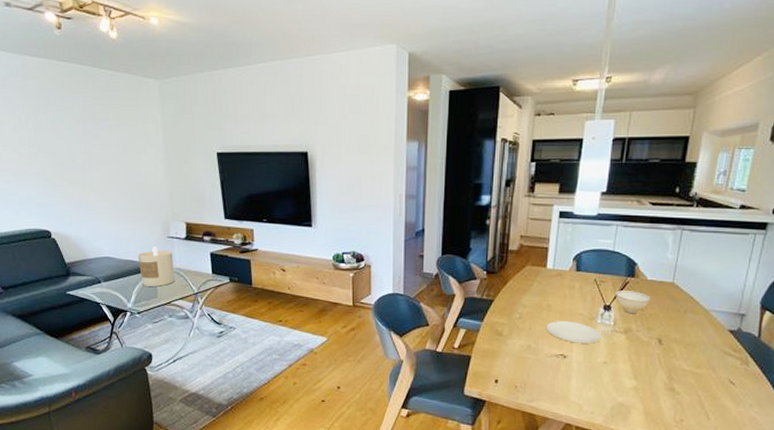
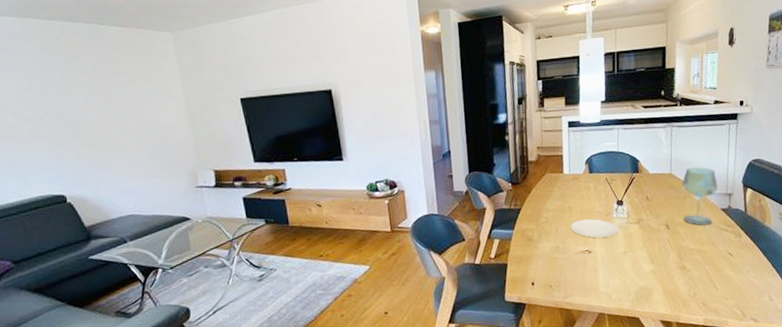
candle: present [137,247,175,288] -> none [165,198,208,241]
bowl: present [616,290,651,314] -> none [625,185,655,206]
wine glass: none [681,279,729,346] -> present [681,167,718,225]

